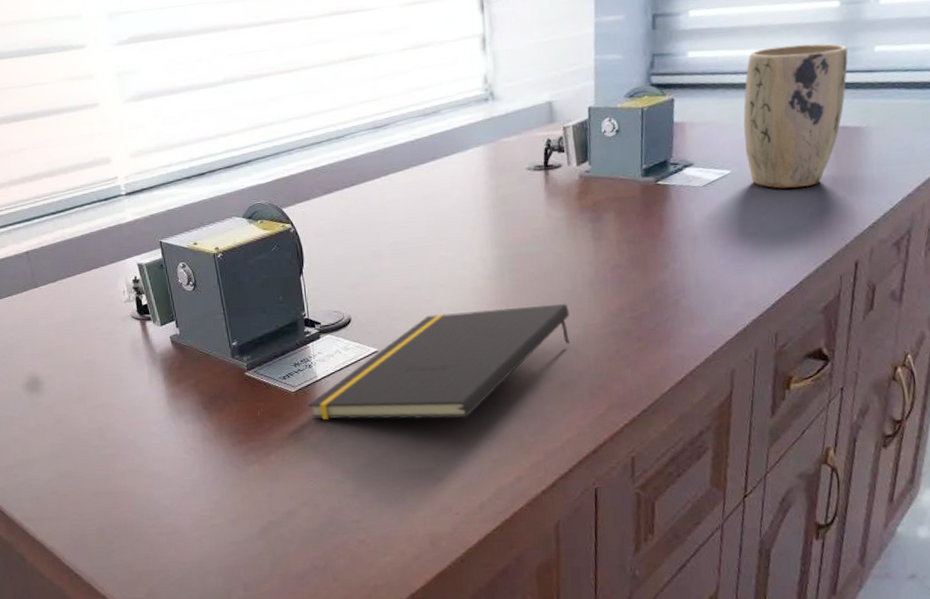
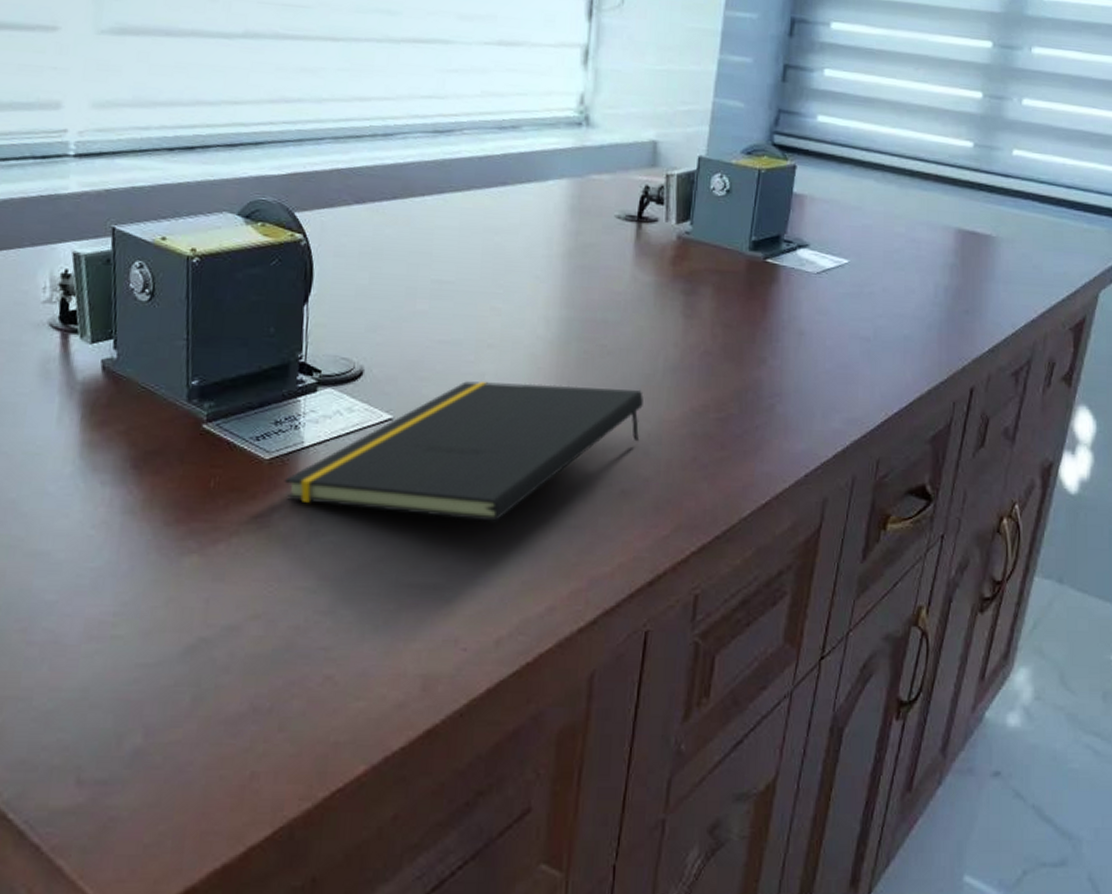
plant pot: present [743,43,848,189] -> none [868,128,985,293]

